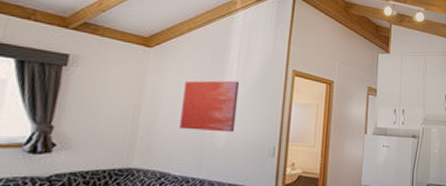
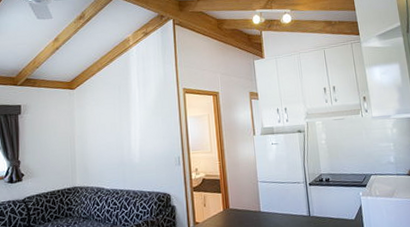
wall art: present [180,80,240,133] -> none [102,105,146,152]

